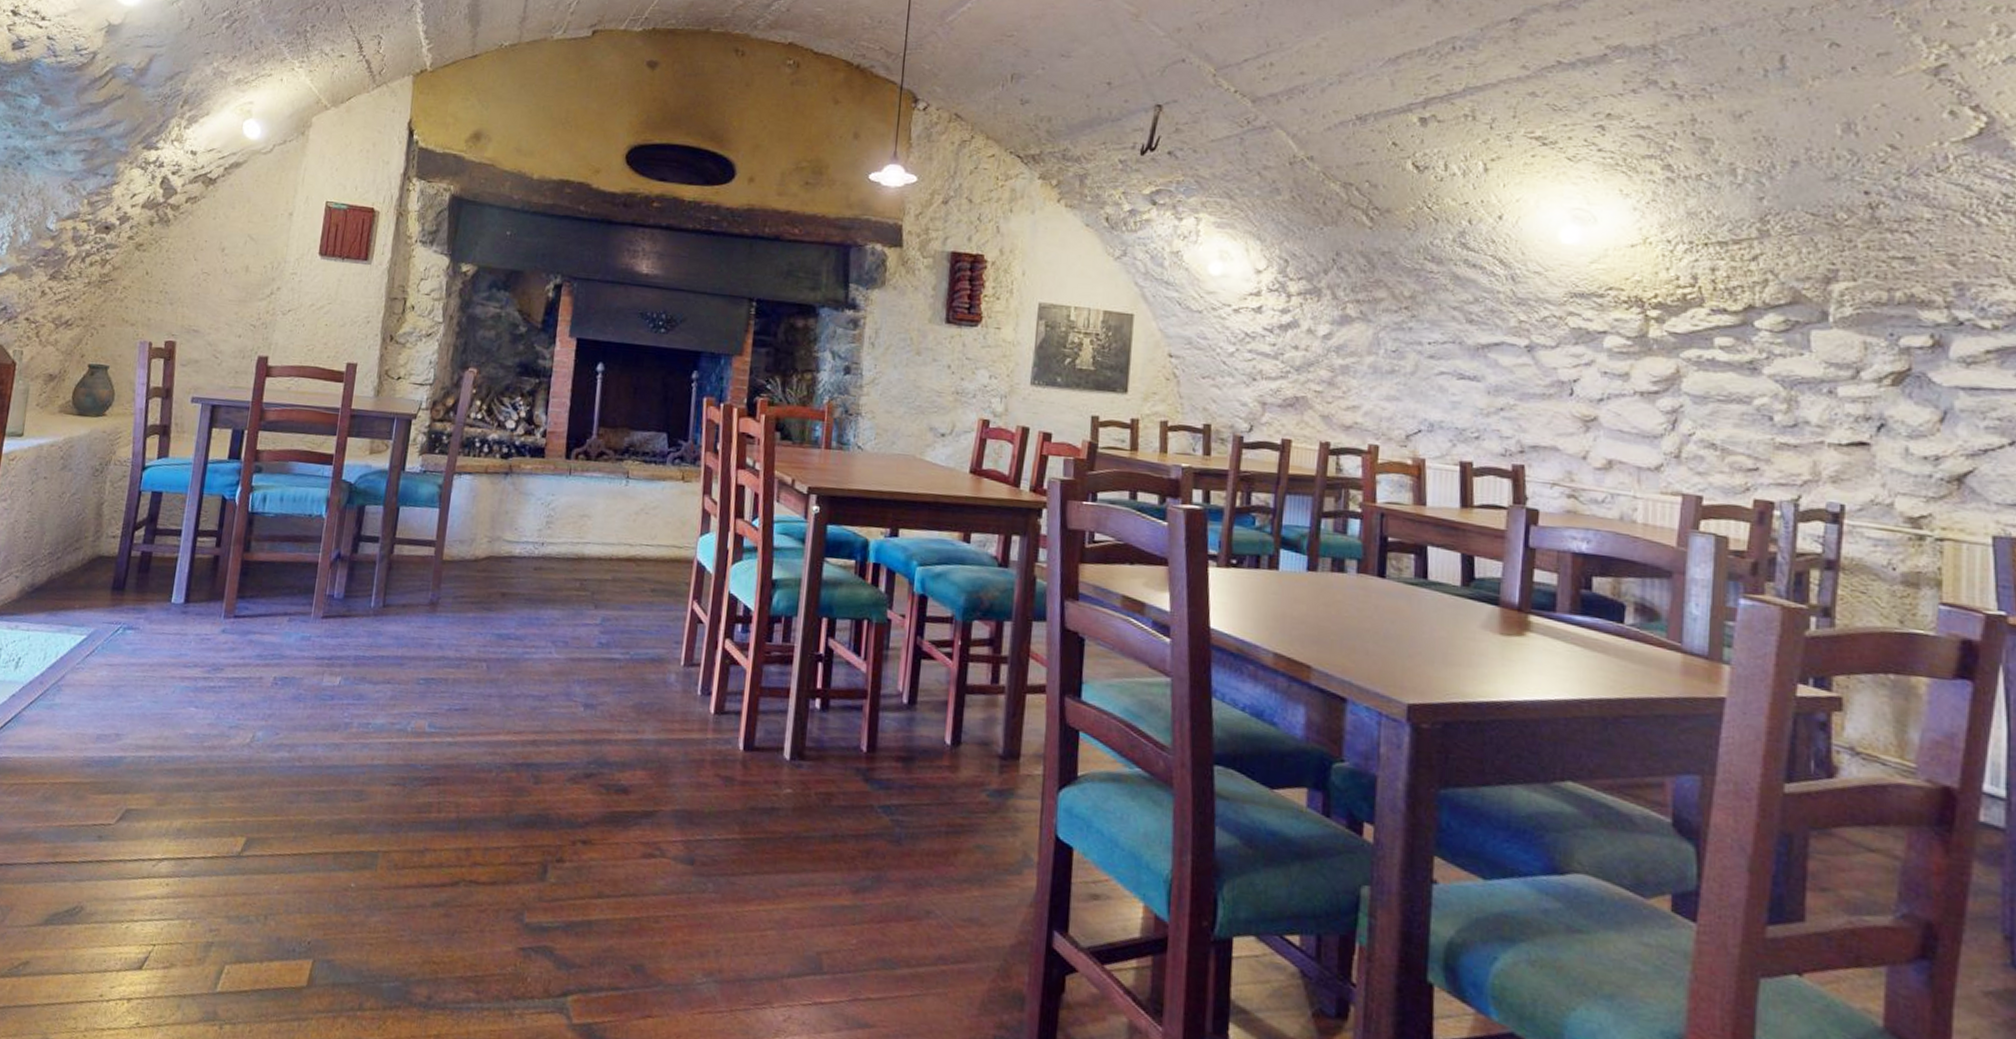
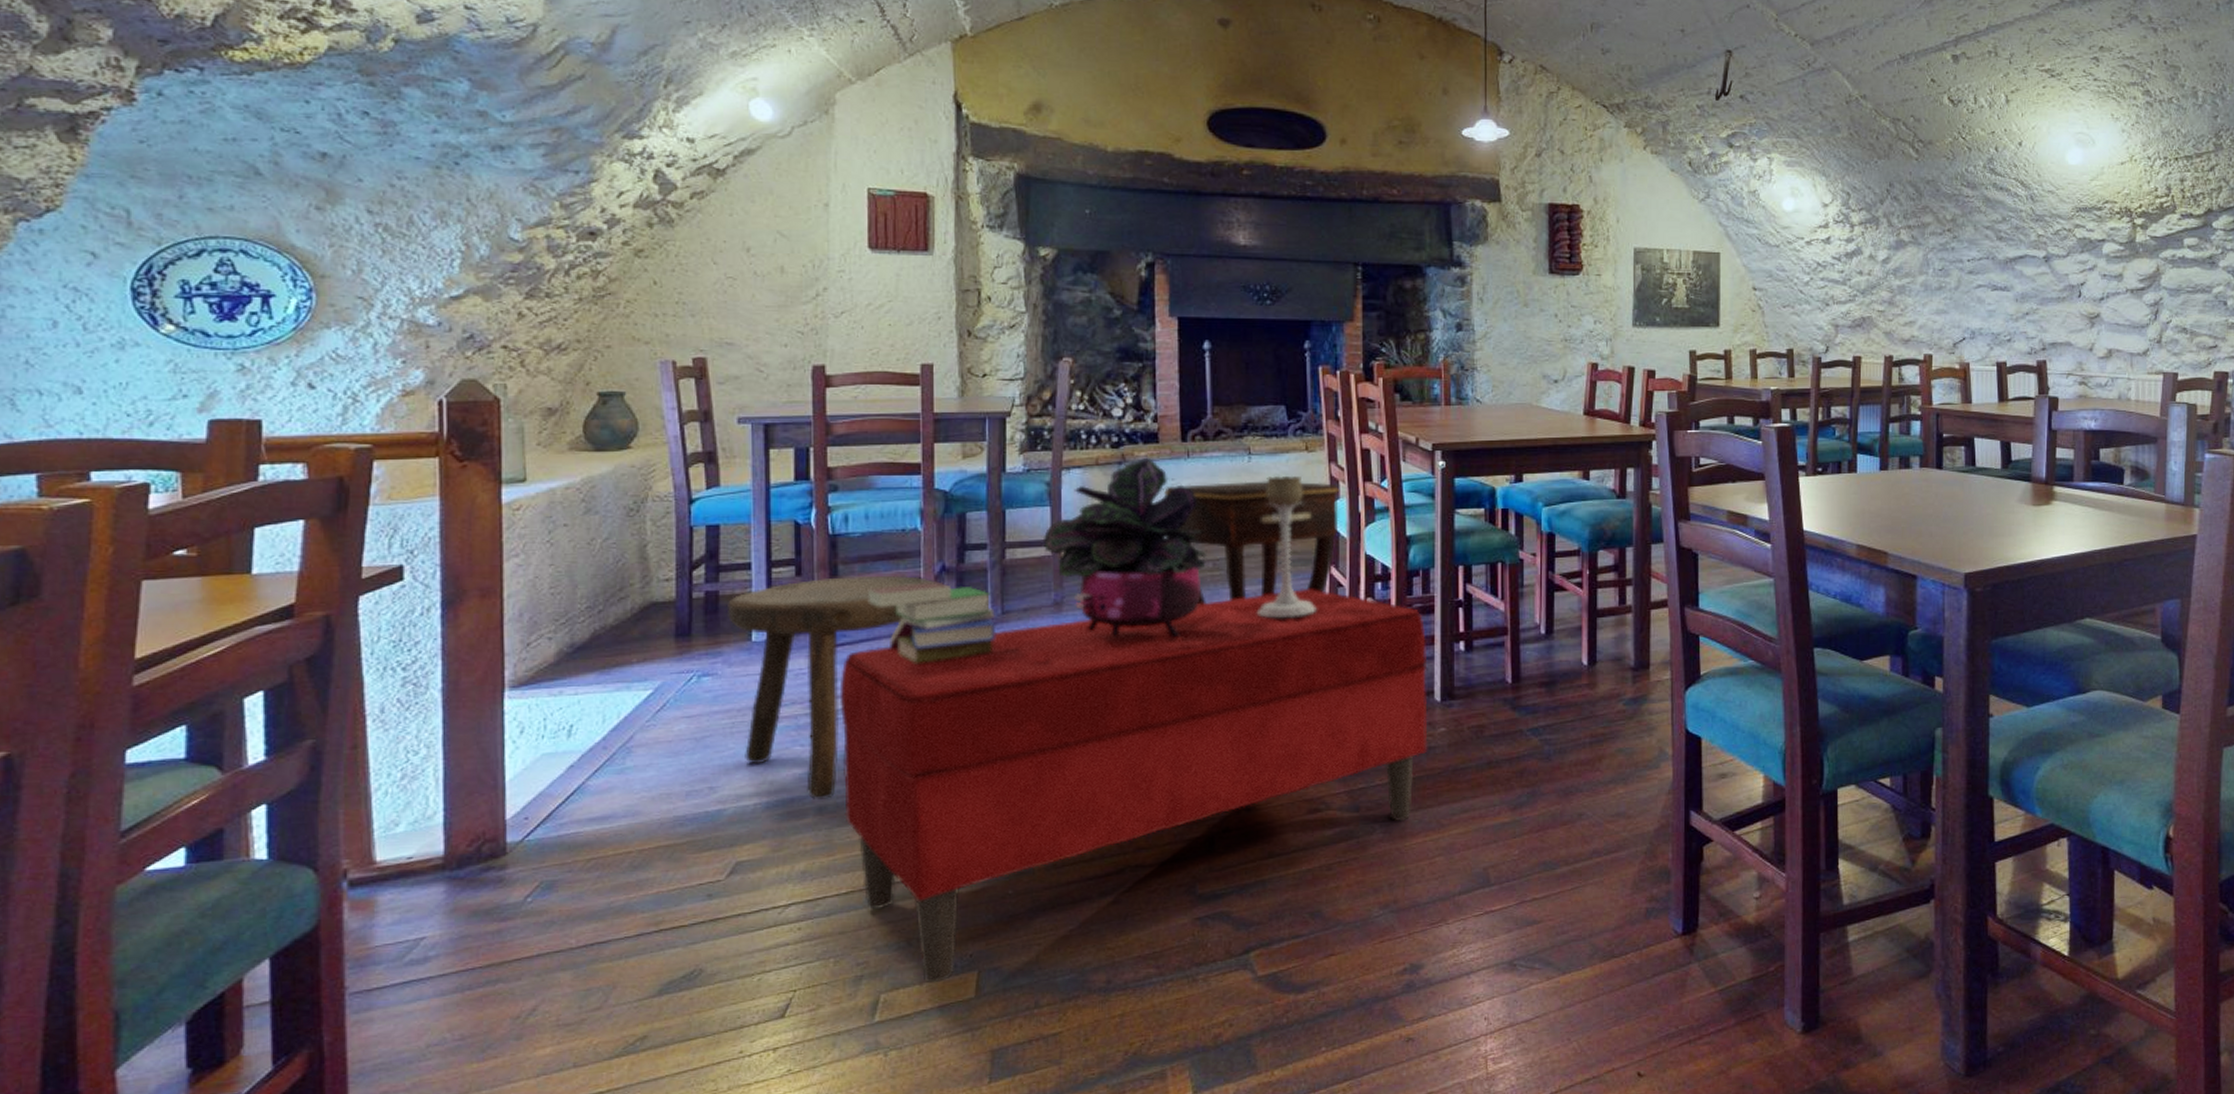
stool: none [149,552,331,763] -> present [726,575,936,801]
bench: none [221,619,781,965] -> present [839,588,1428,983]
book: none [271,566,377,645] -> present [867,581,997,665]
potted plant: none [428,470,575,655] -> present [1042,457,1206,639]
side table: none [543,501,711,628] -> present [1164,481,1340,605]
candle holder: none [616,502,676,649] -> present [1257,476,1317,618]

